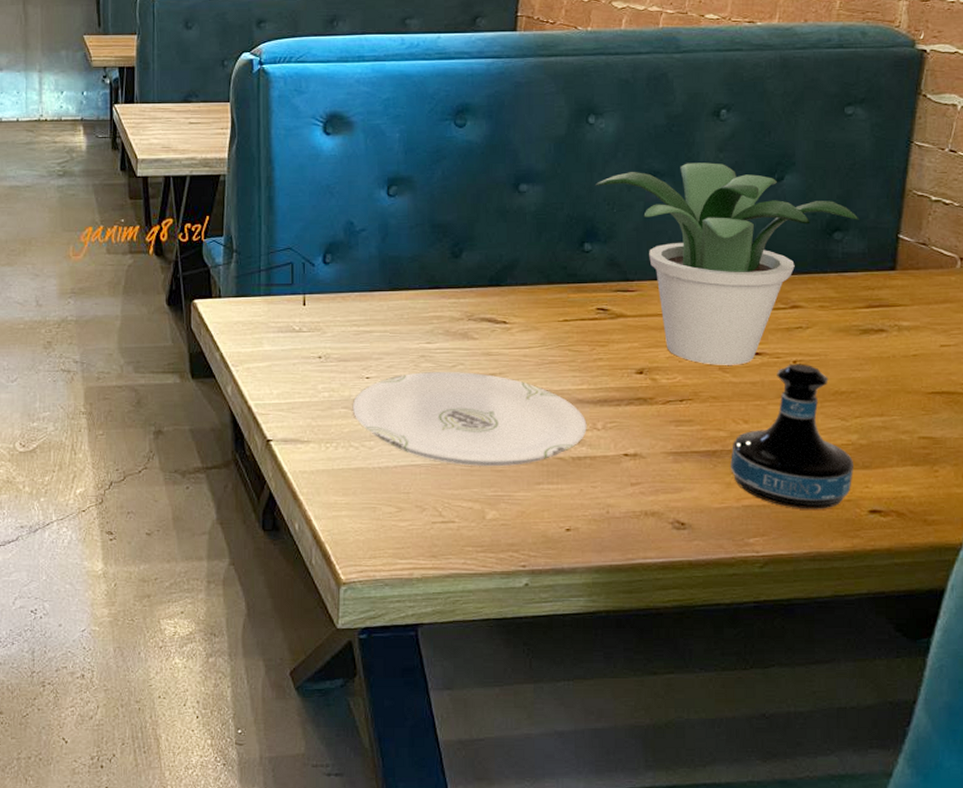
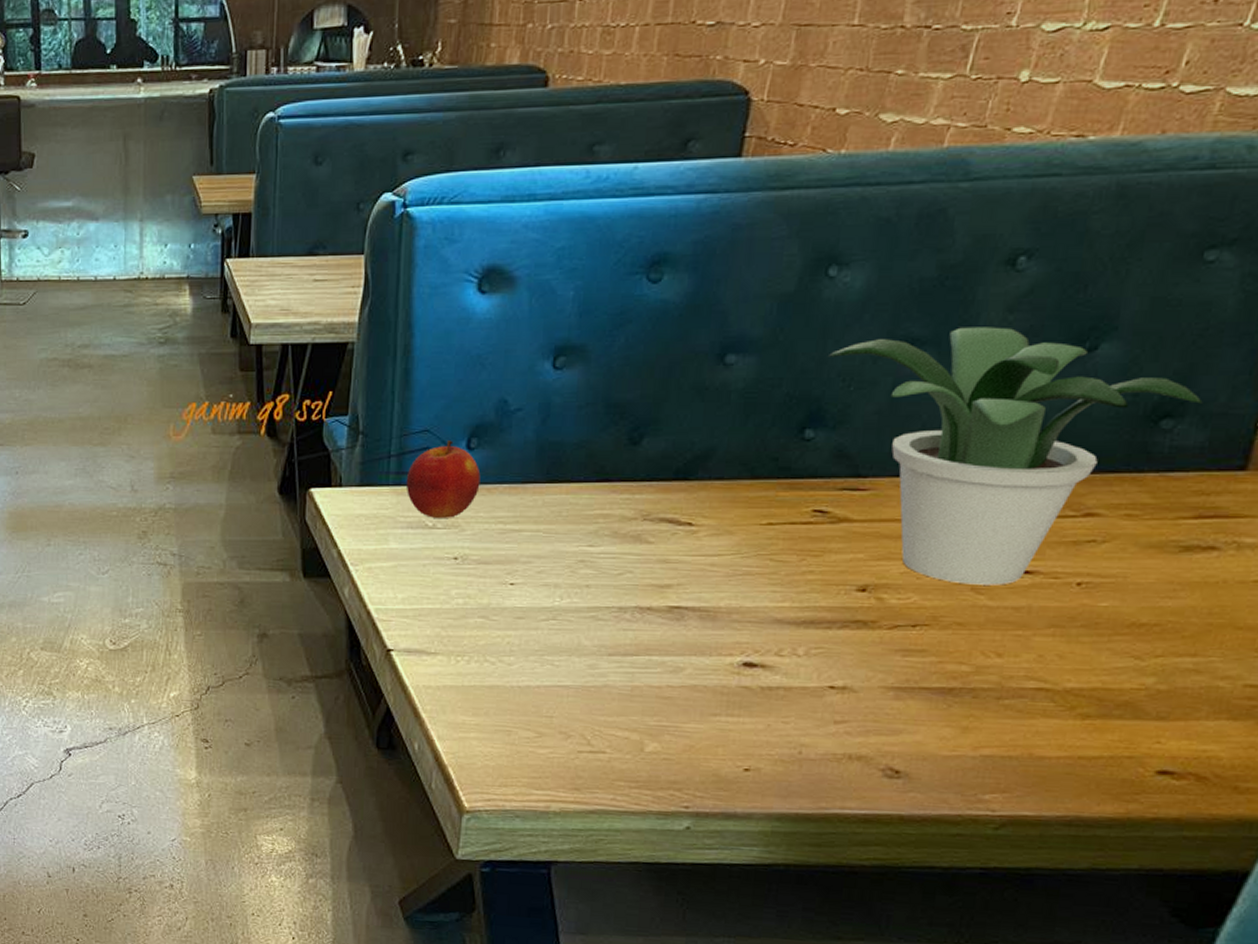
apple: none [274,256,336,323] -> present [405,440,481,518]
plate: present [352,372,587,466] -> none [491,580,785,693]
tequila bottle: present [731,363,853,509] -> none [971,586,1144,766]

